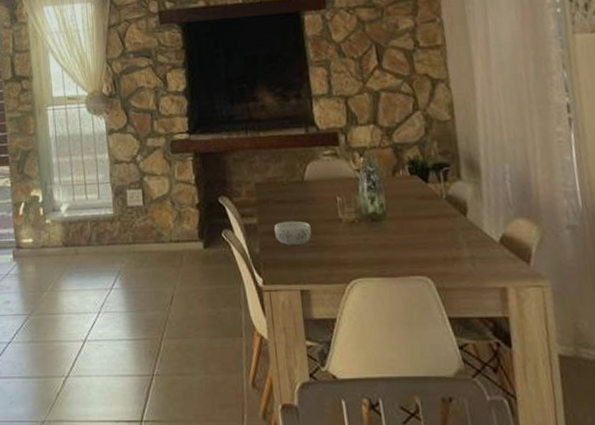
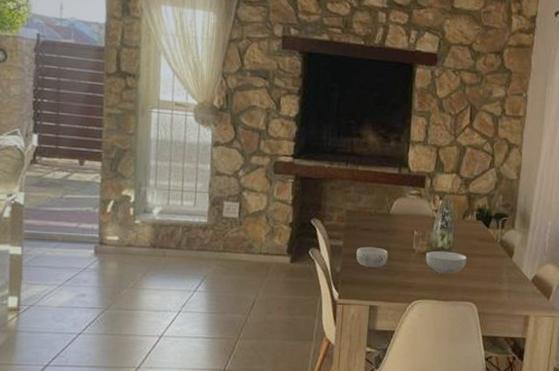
cereal bowl: none [356,216,408,245] -> present [426,250,466,275]

